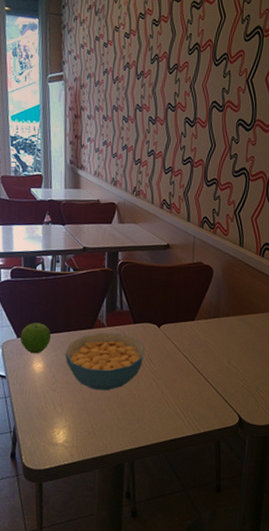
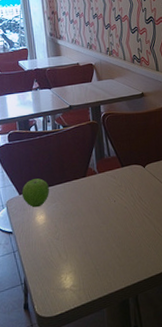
cereal bowl: present [65,332,145,390] -> none [63,177,135,233]

